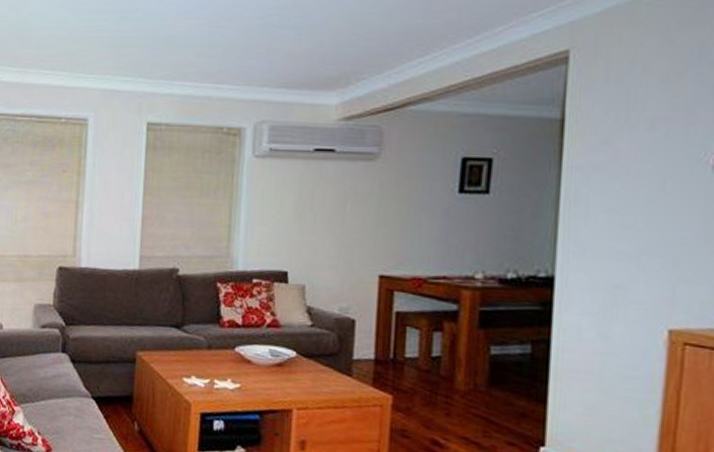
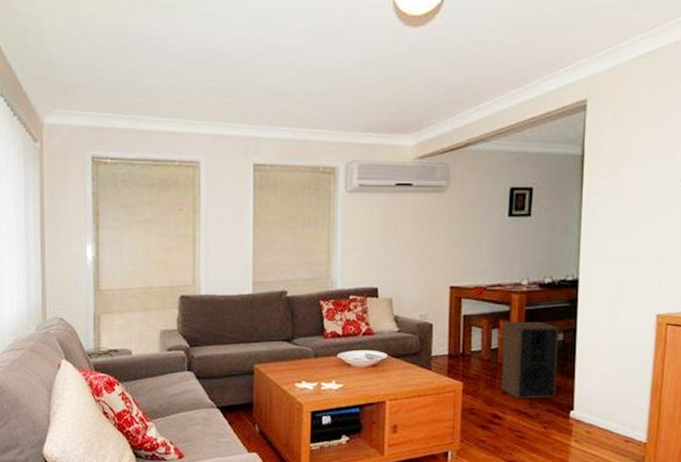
speaker: none [444,324,527,427] -> present [501,321,560,399]

